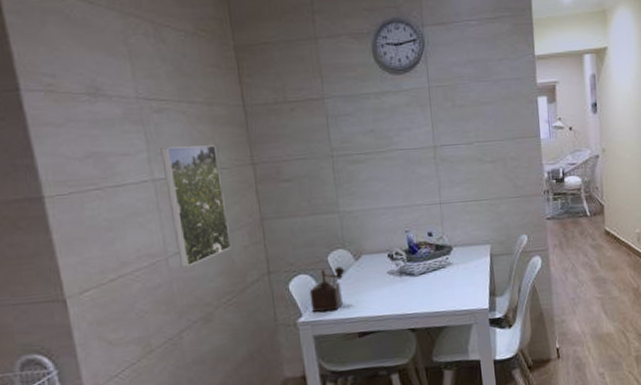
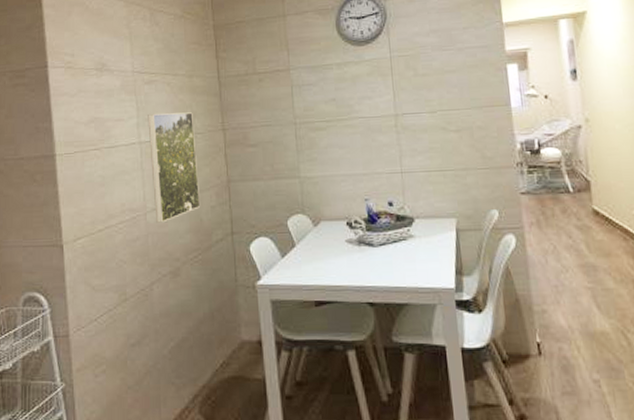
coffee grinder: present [309,266,345,312] -> none [268,231,304,277]

